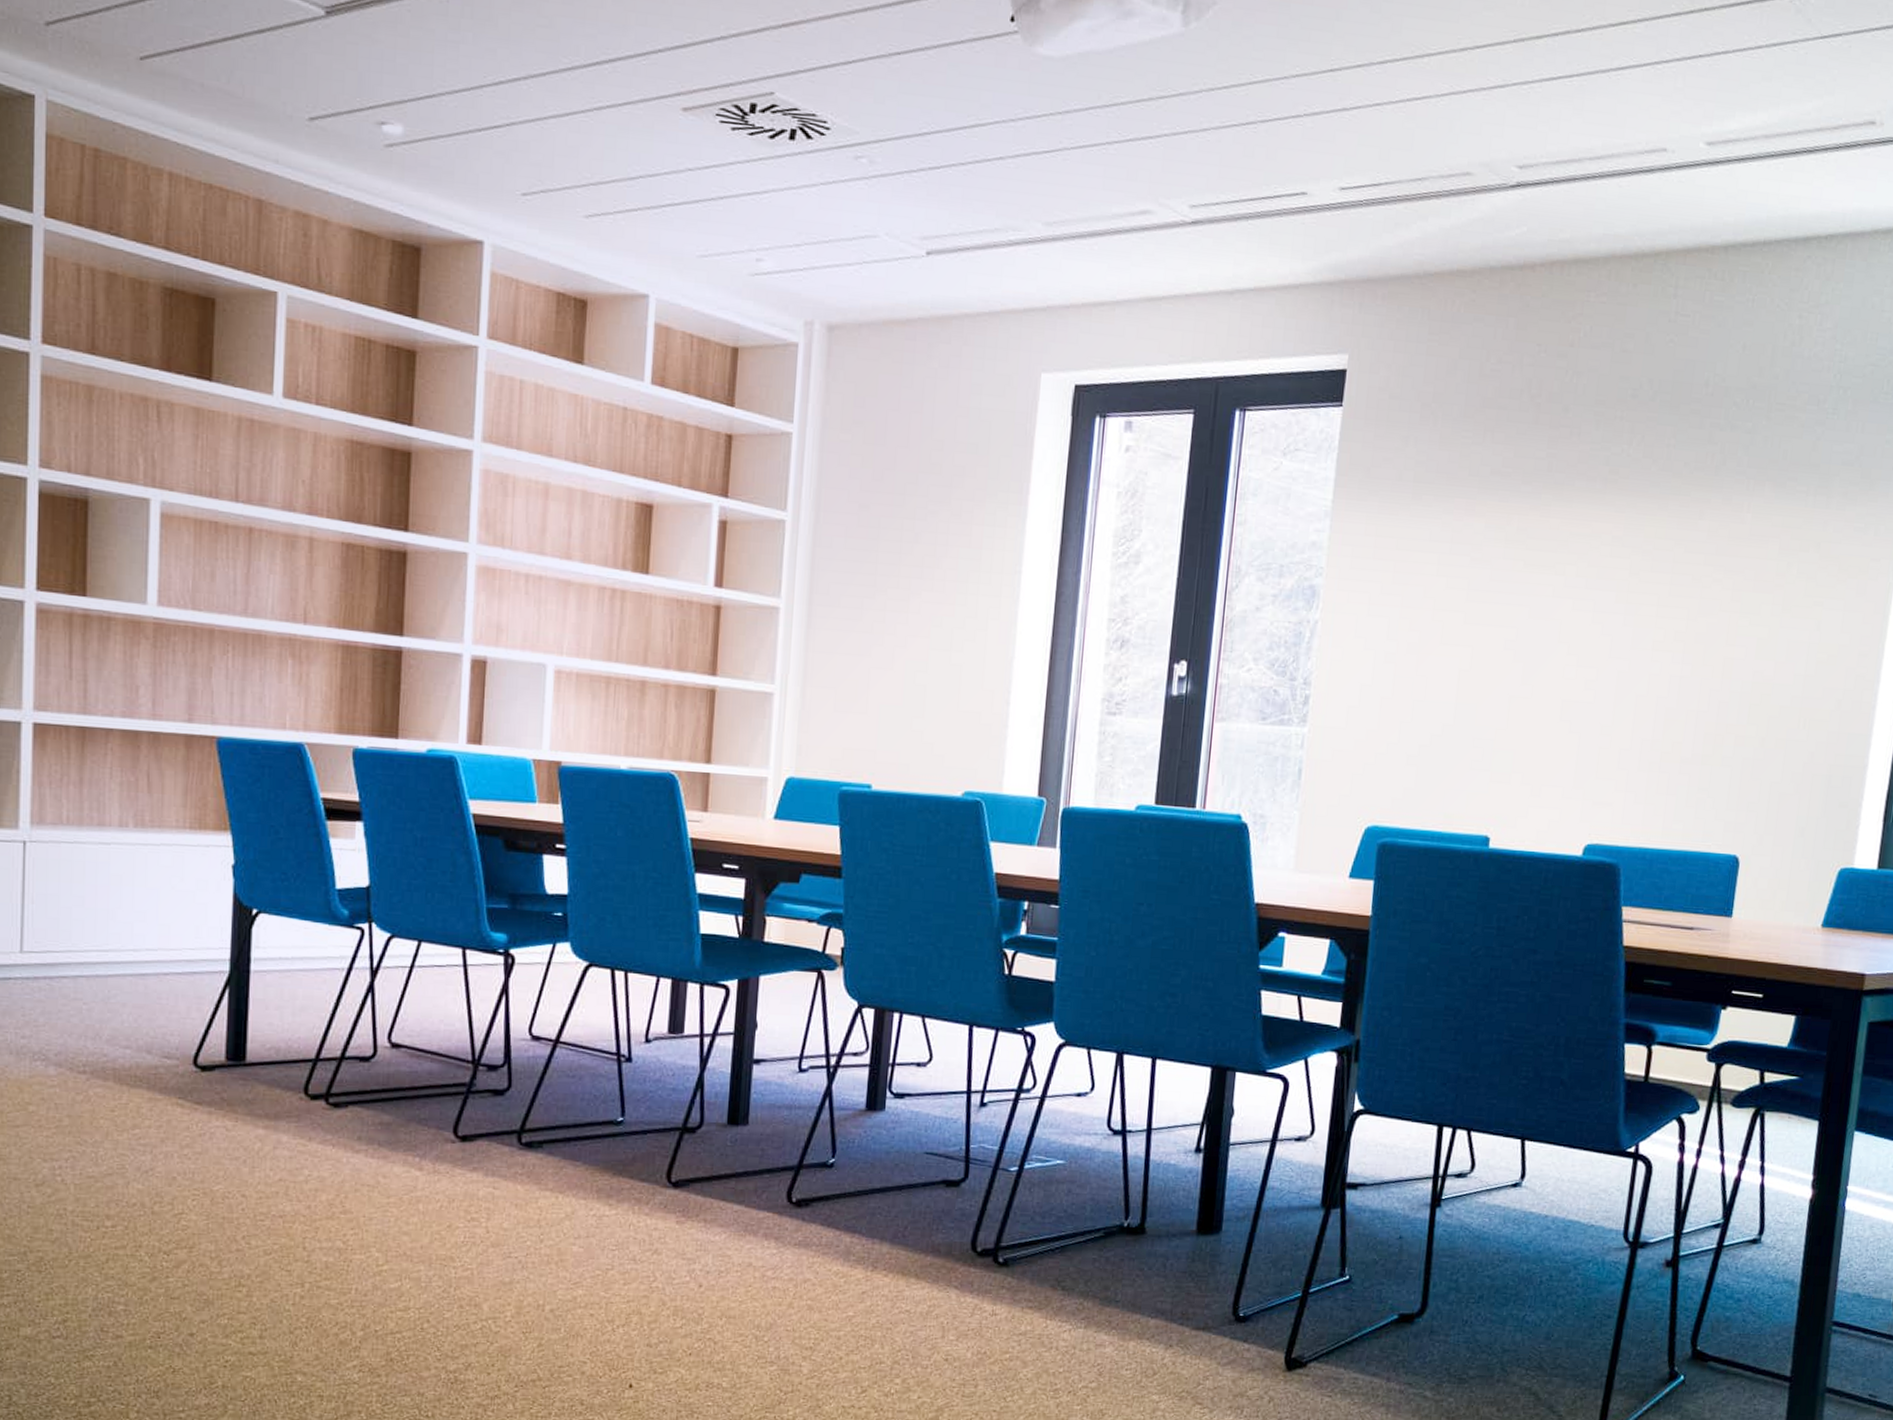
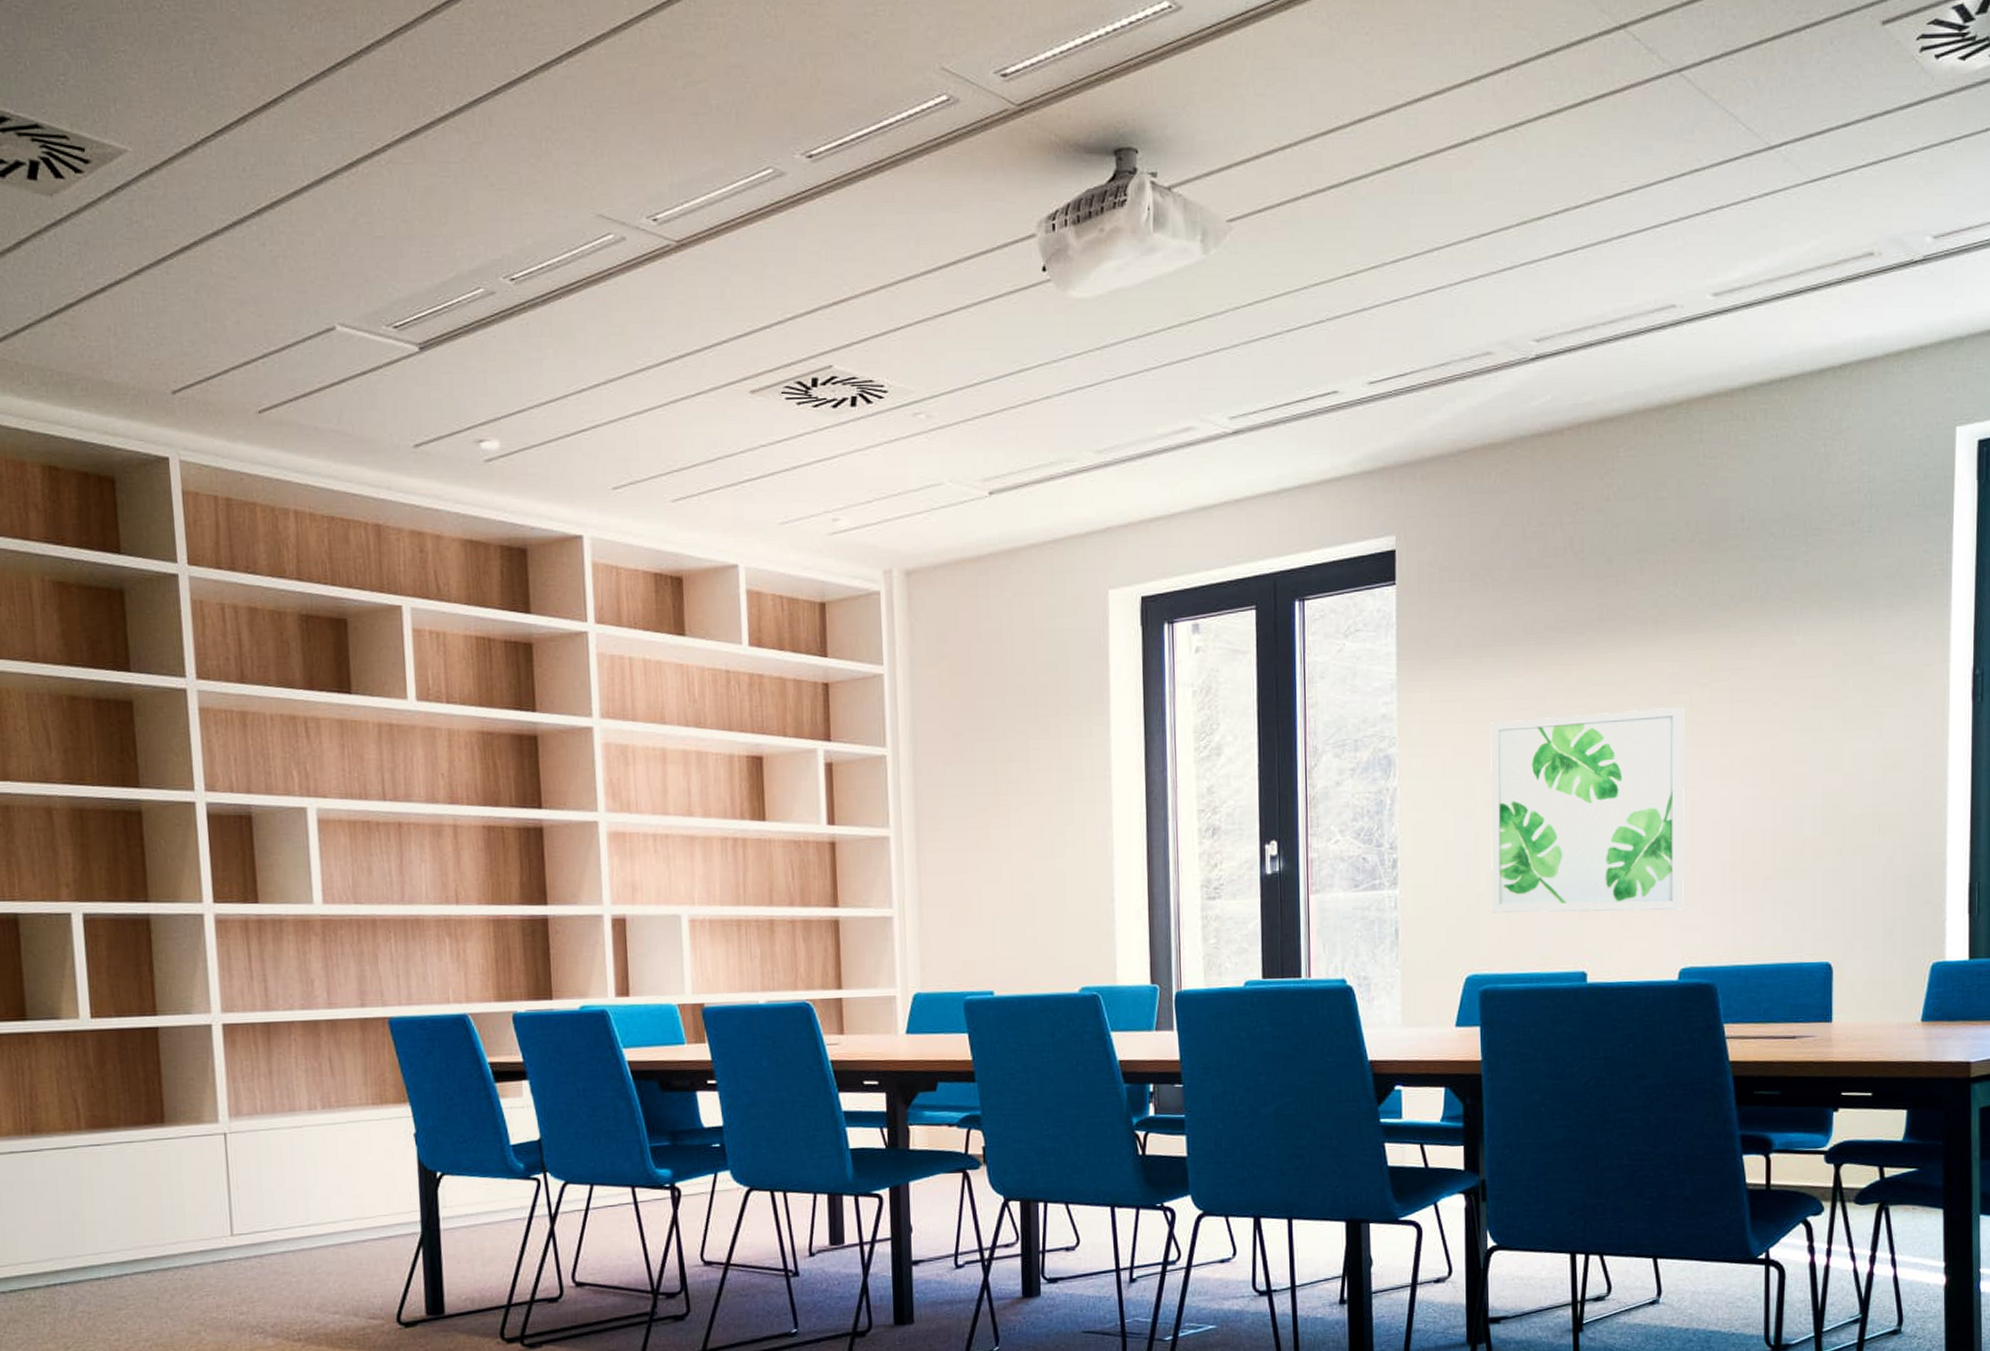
wall art: none [1401,564,1624,783] -> present [1490,707,1685,913]

